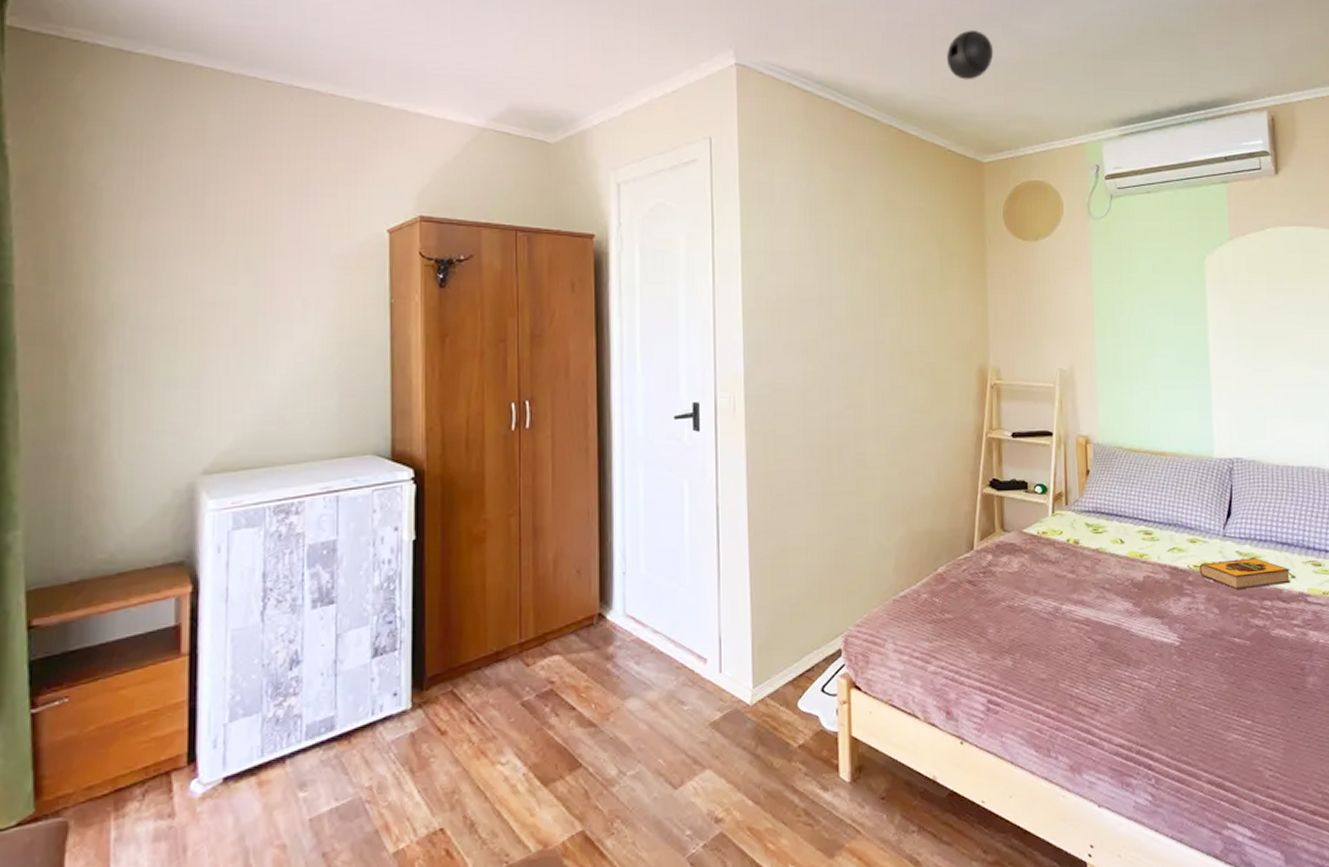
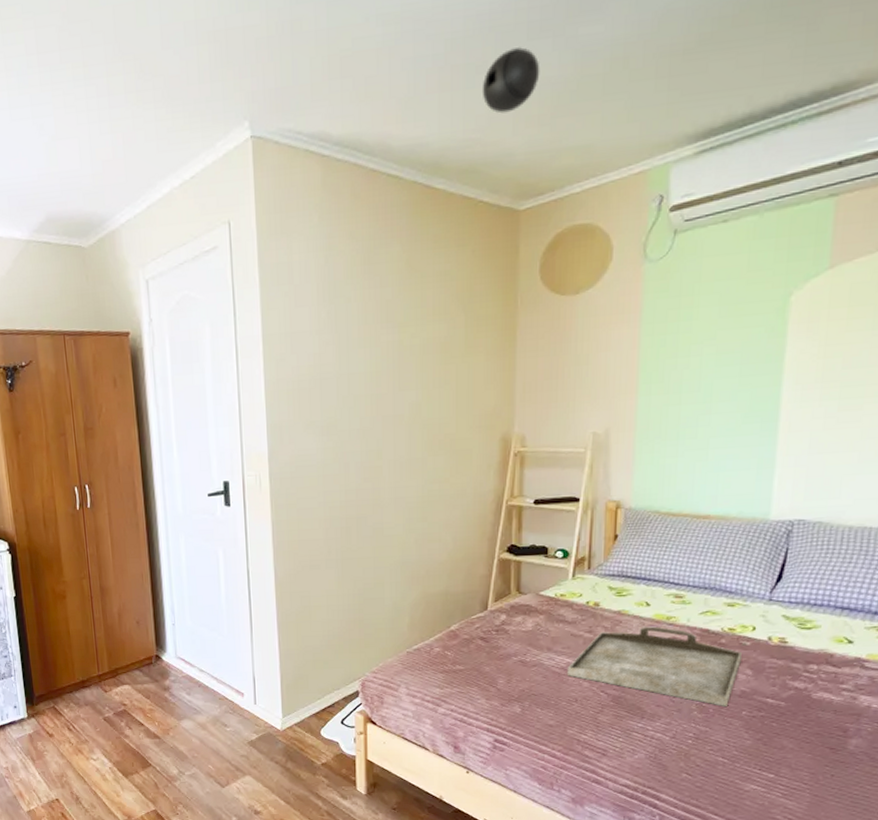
serving tray: none [1054,565,1208,649] -> present [566,626,742,706]
hardback book: present [1199,556,1291,589] -> none [734,621,848,652]

